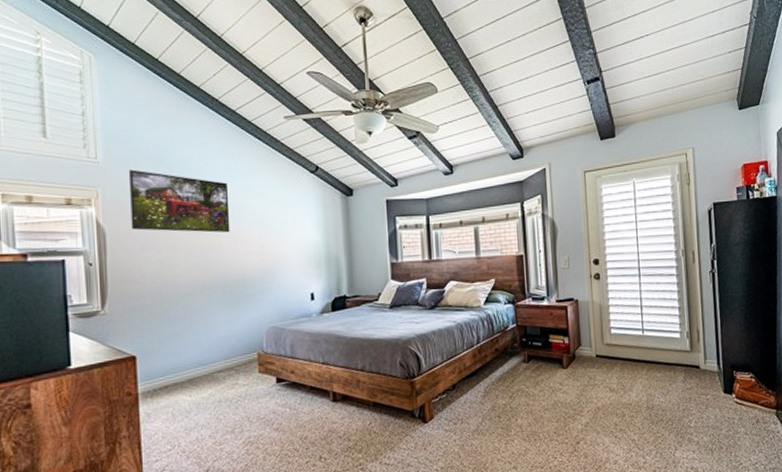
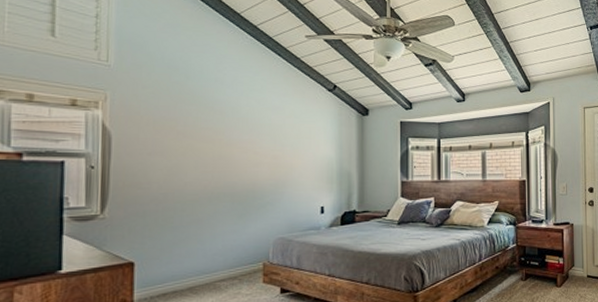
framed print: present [128,169,230,233] -> none [140,75,245,144]

